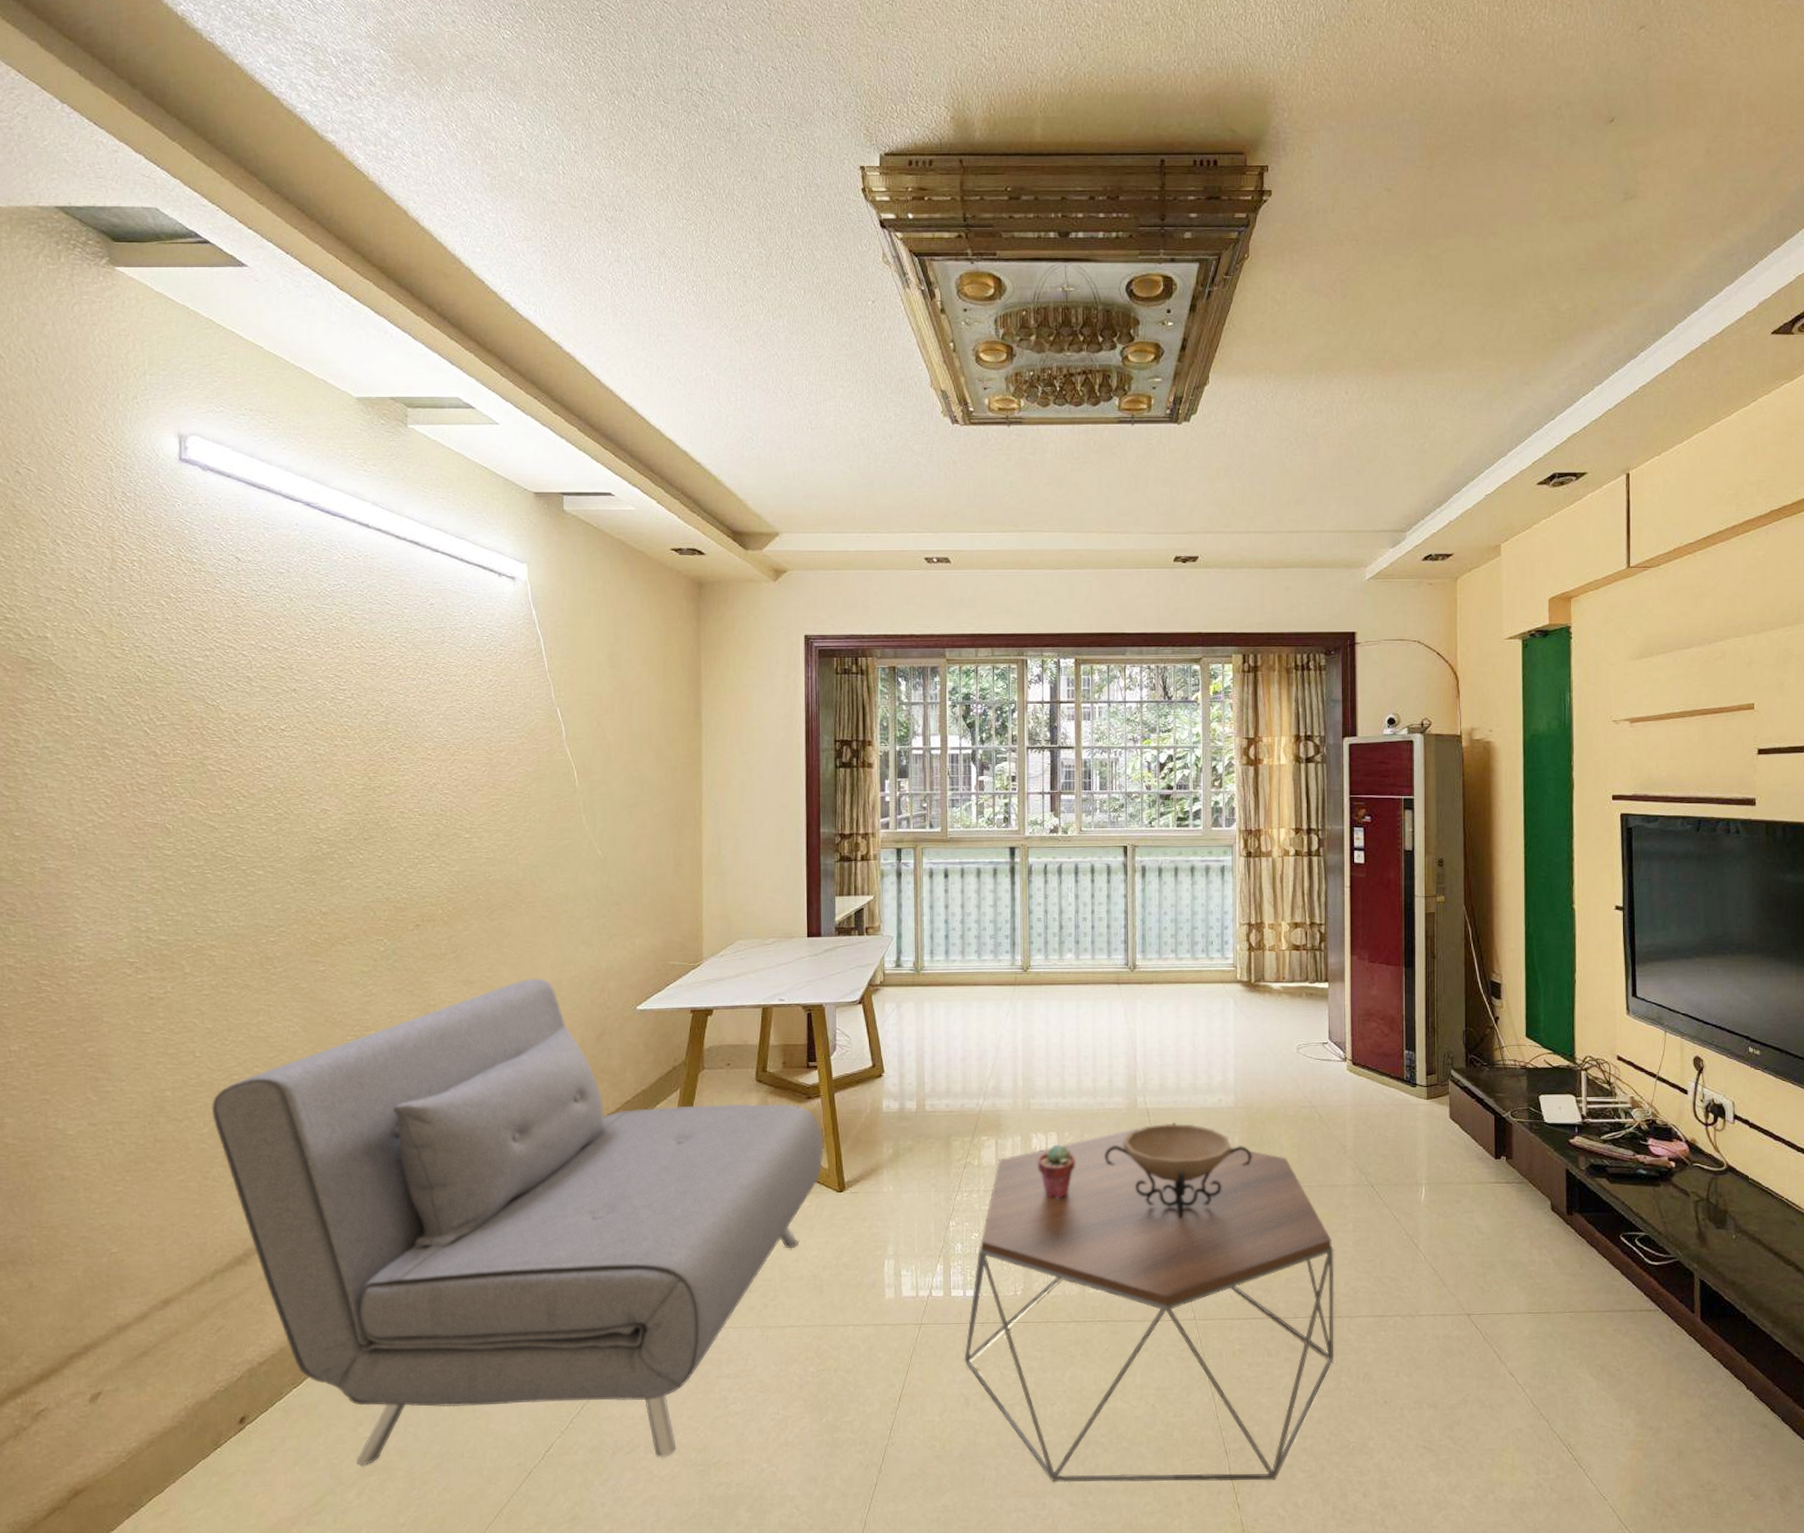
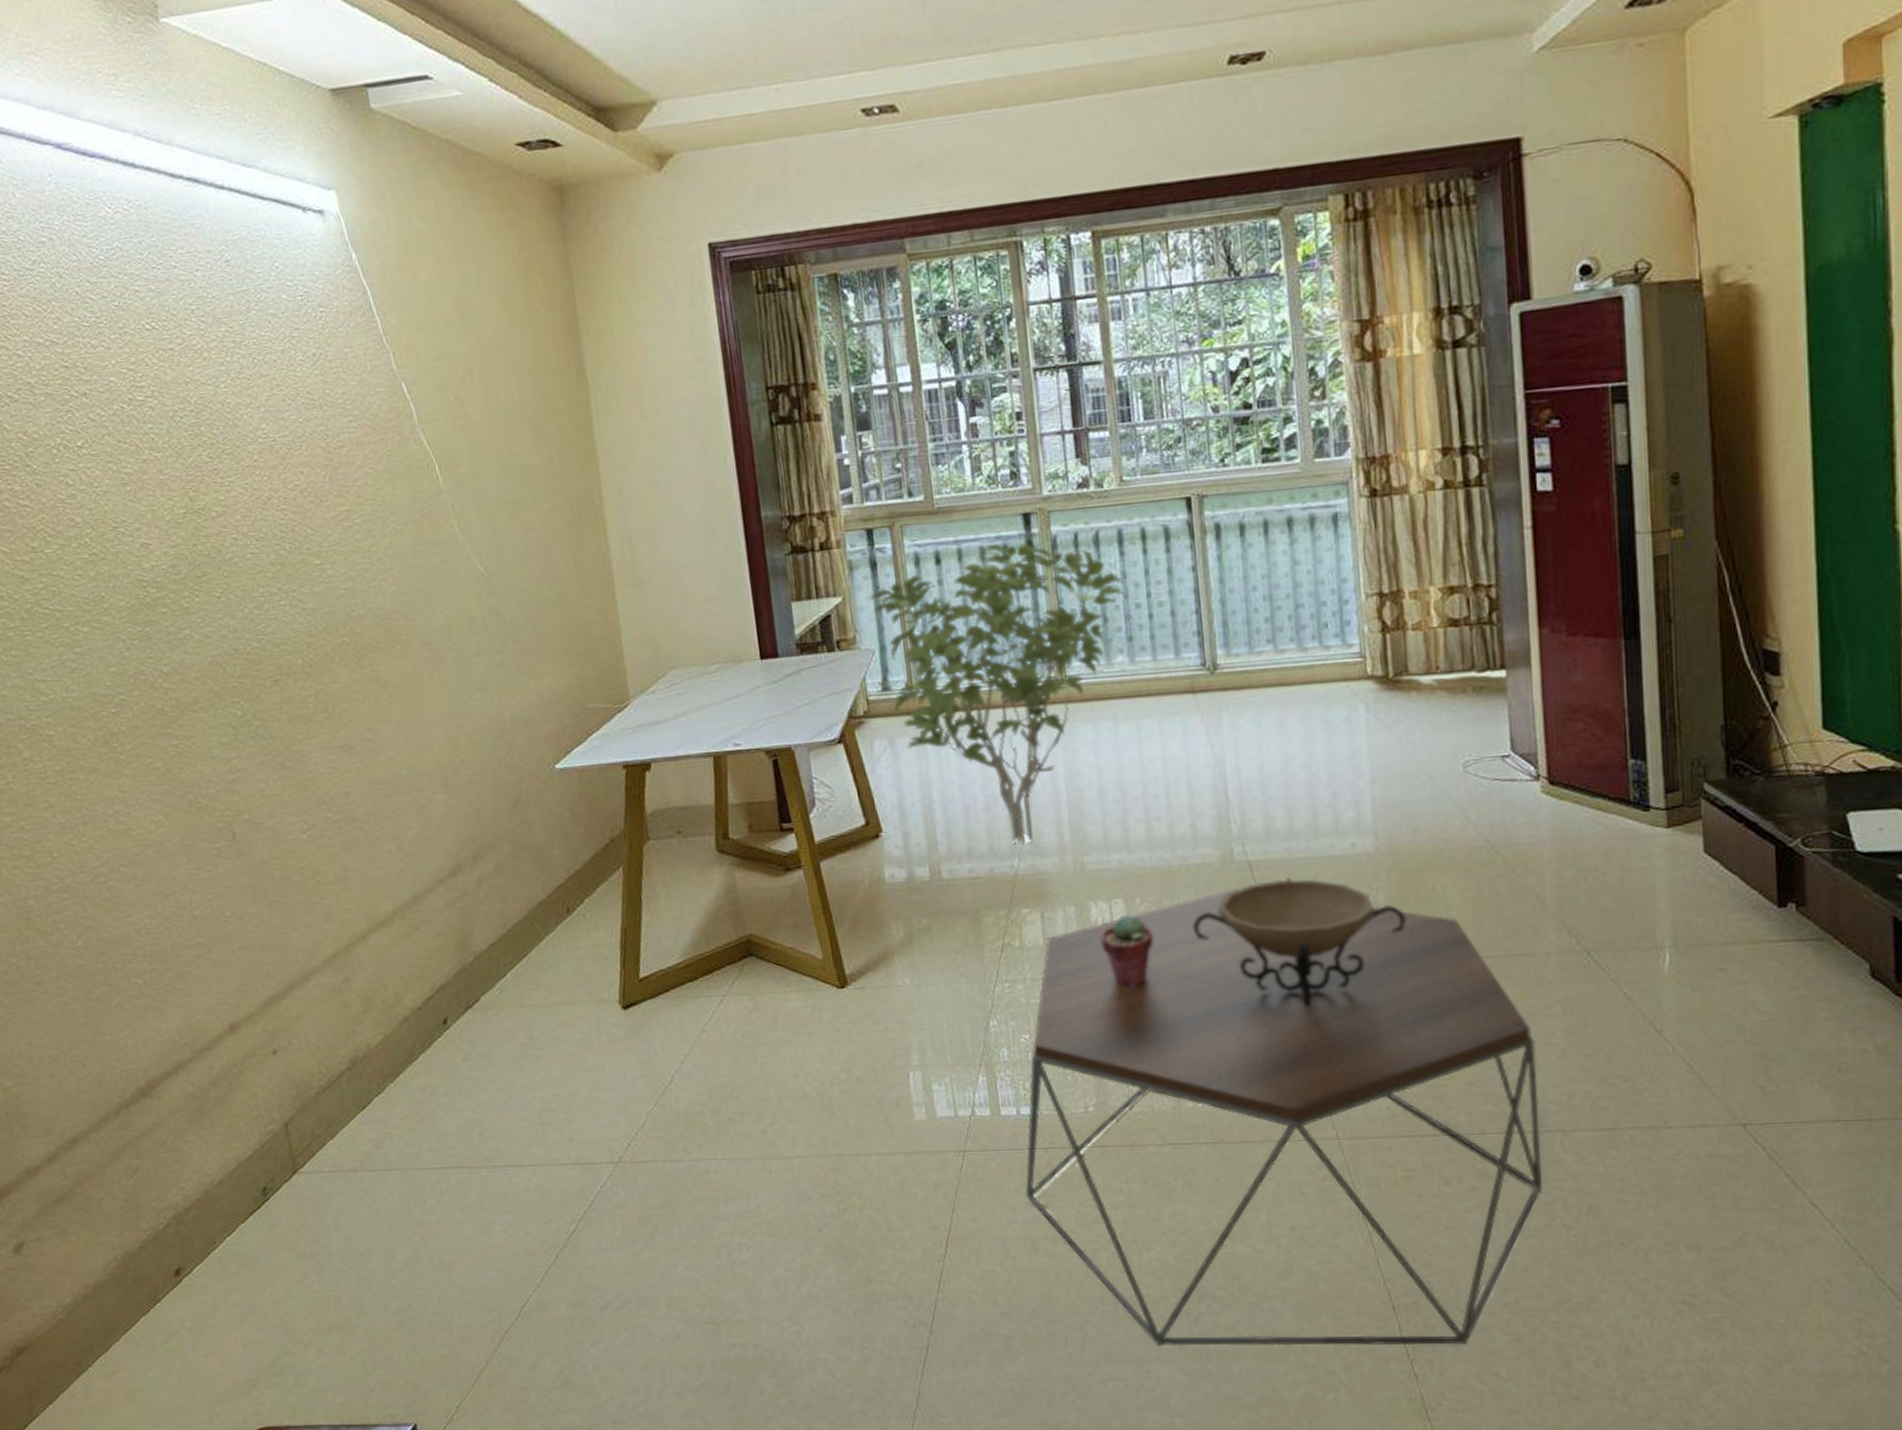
sofa: present [212,978,824,1466] -> none [81,736,815,1323]
shrub: none [895,866,1076,1087] -> present [871,543,1124,844]

